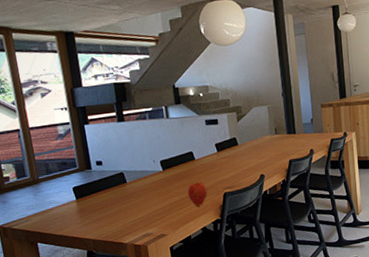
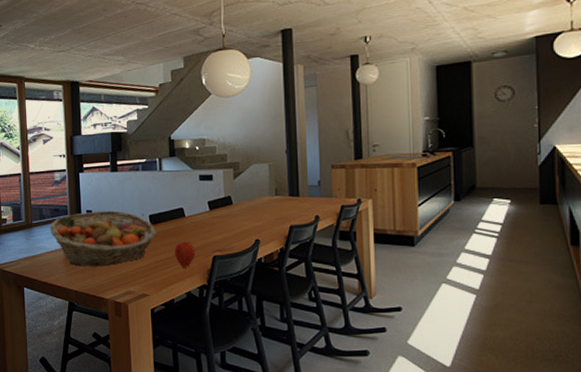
fruit basket: none [58,159,170,217] -> present [49,210,157,267]

